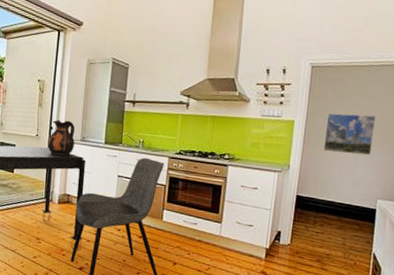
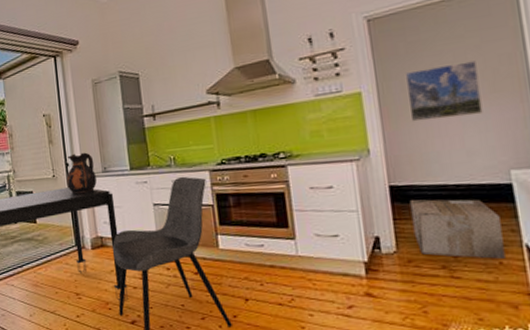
cardboard box: none [305,209,363,261] -> present [409,199,506,259]

